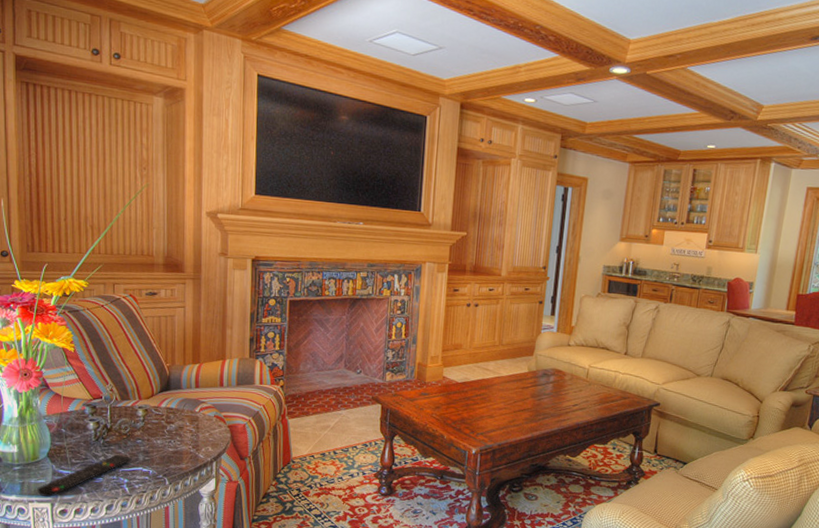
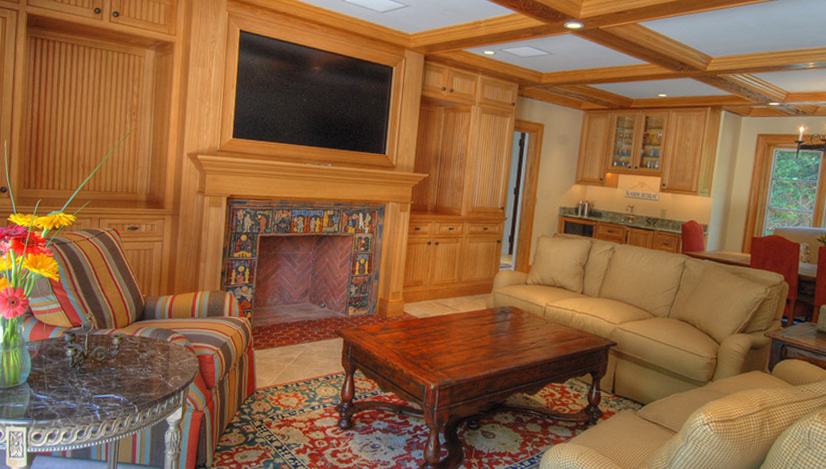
remote control: present [37,455,132,498] -> none [15,381,105,422]

